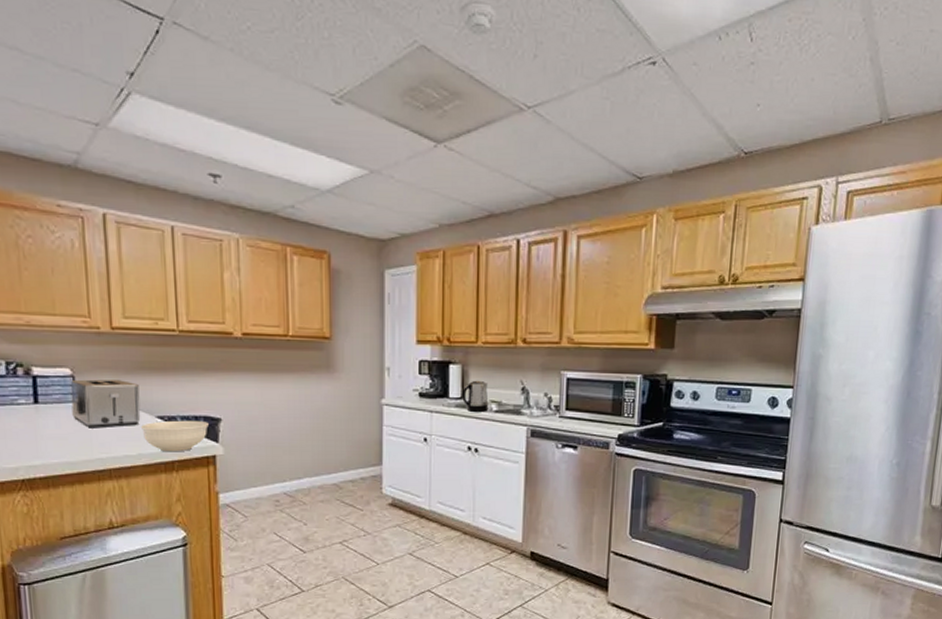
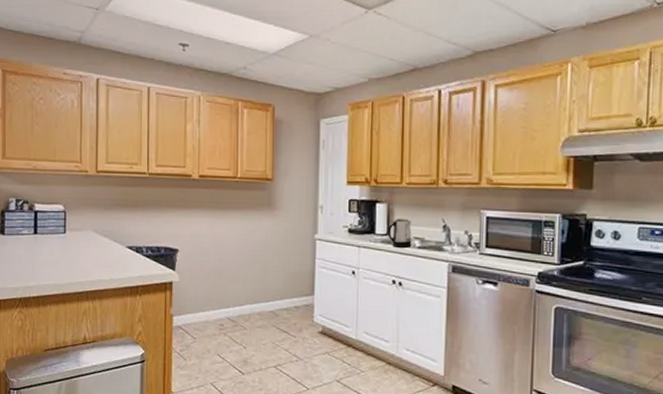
toaster: present [70,379,141,428] -> none [62,214,115,256]
bowl: present [141,420,210,452] -> none [114,250,169,278]

